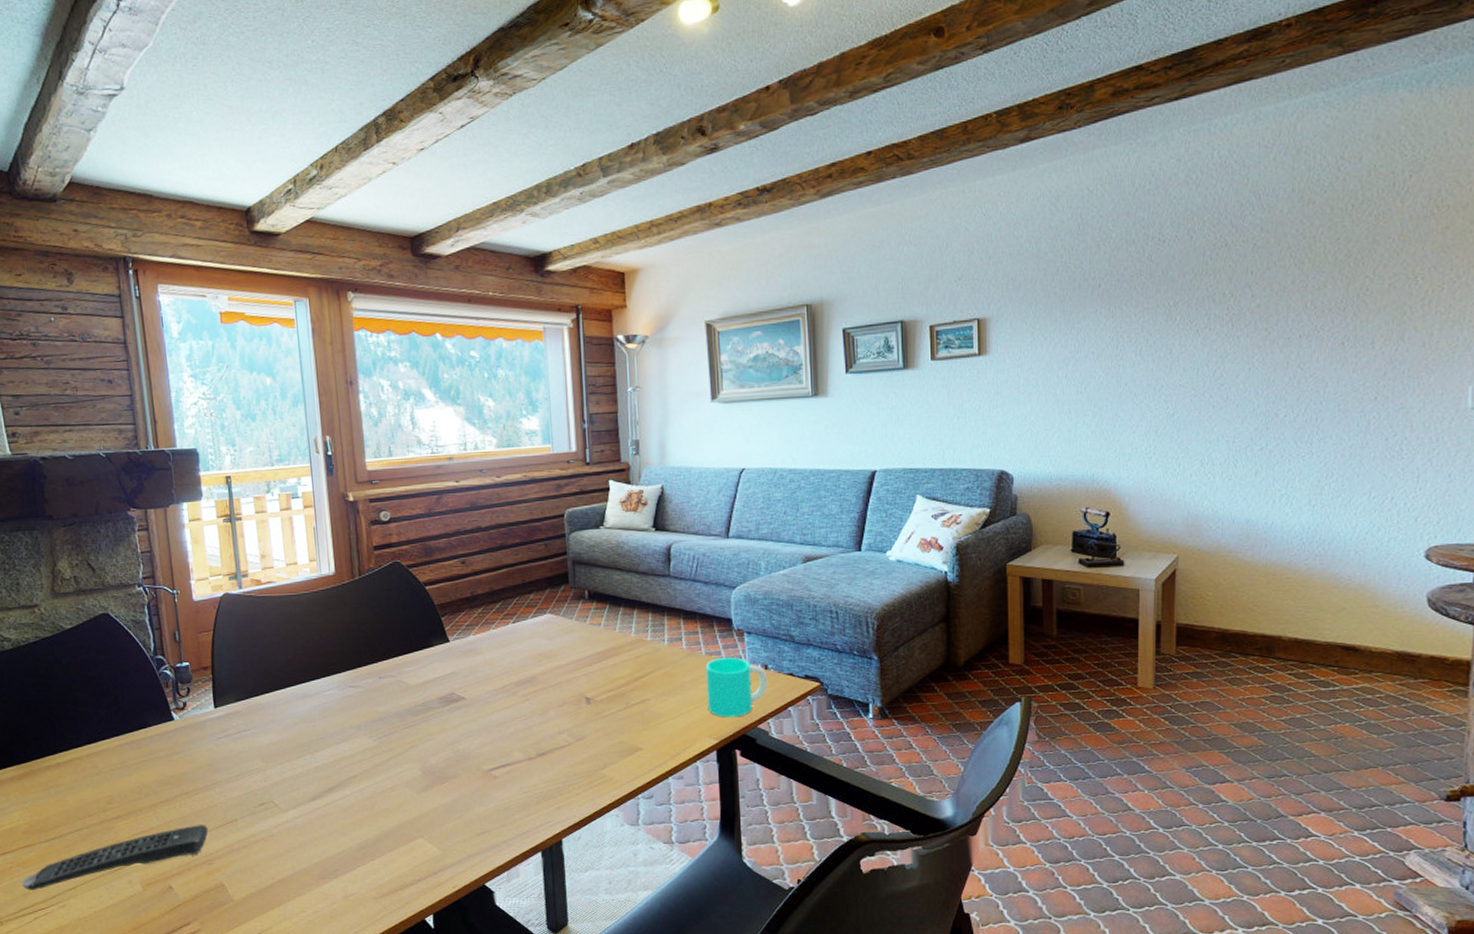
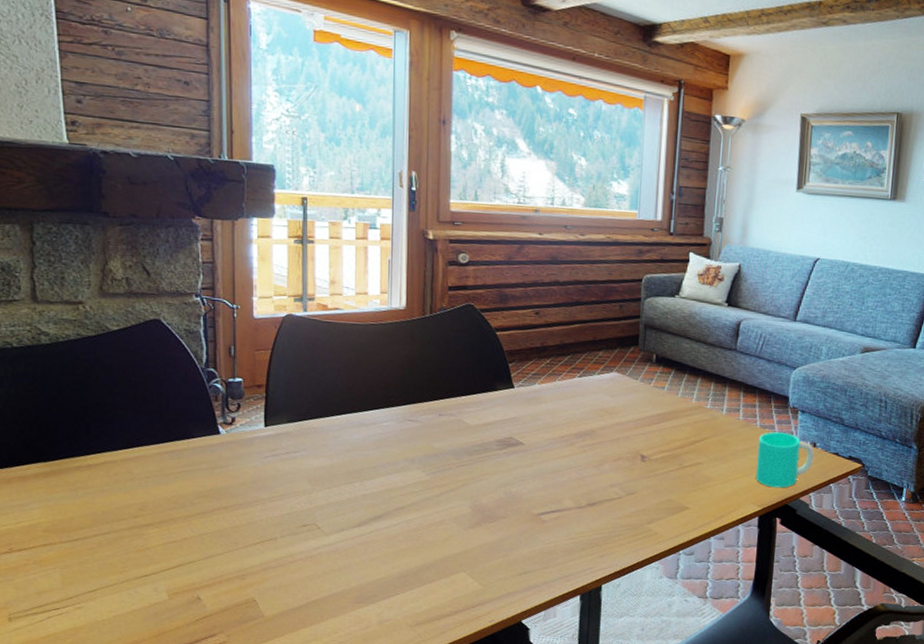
remote control: present [22,825,209,891] -> none [37,539,245,590]

